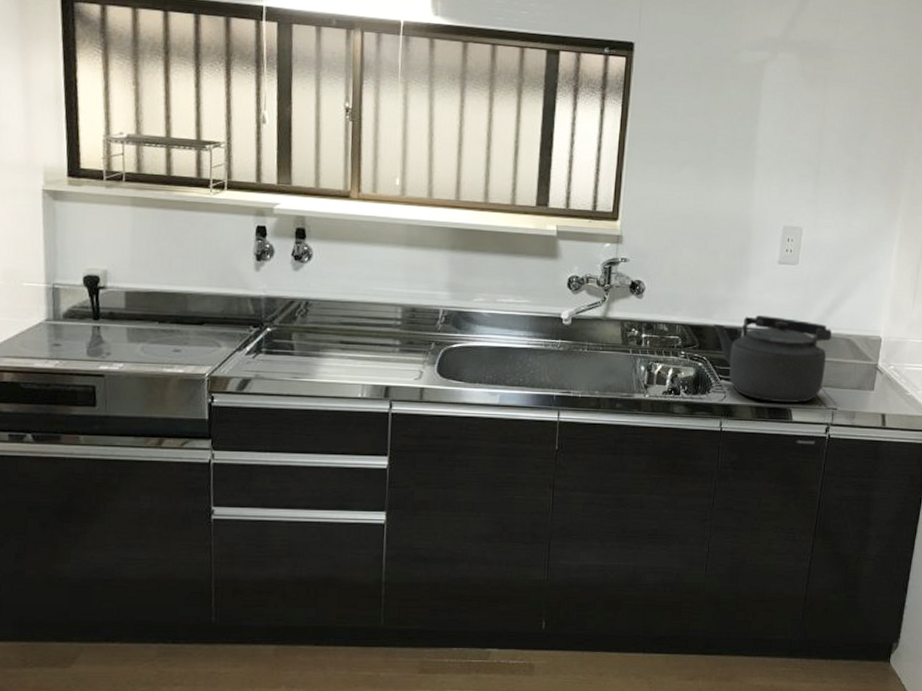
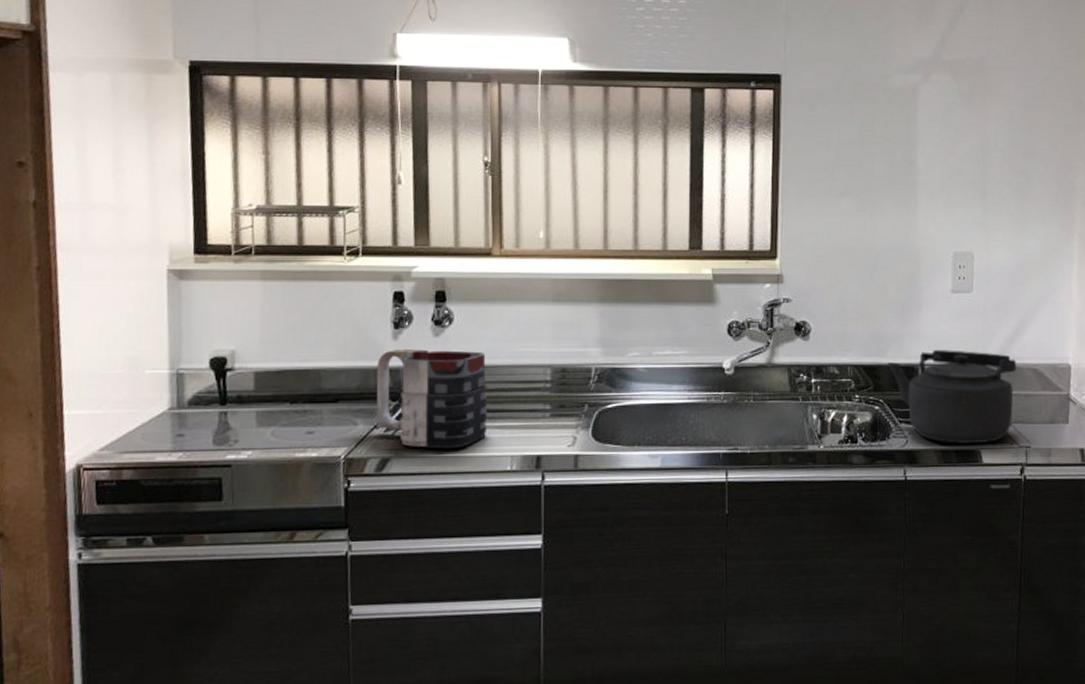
mug: none [238,279,342,374] -> present [376,348,488,449]

